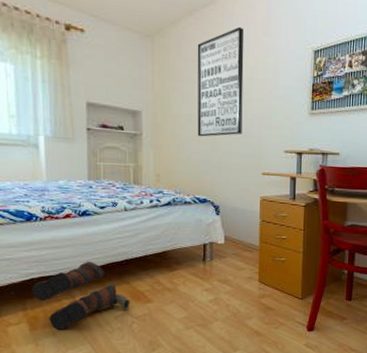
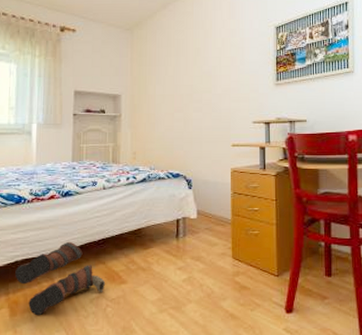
wall art: present [197,26,244,137] -> none [170,13,212,114]

